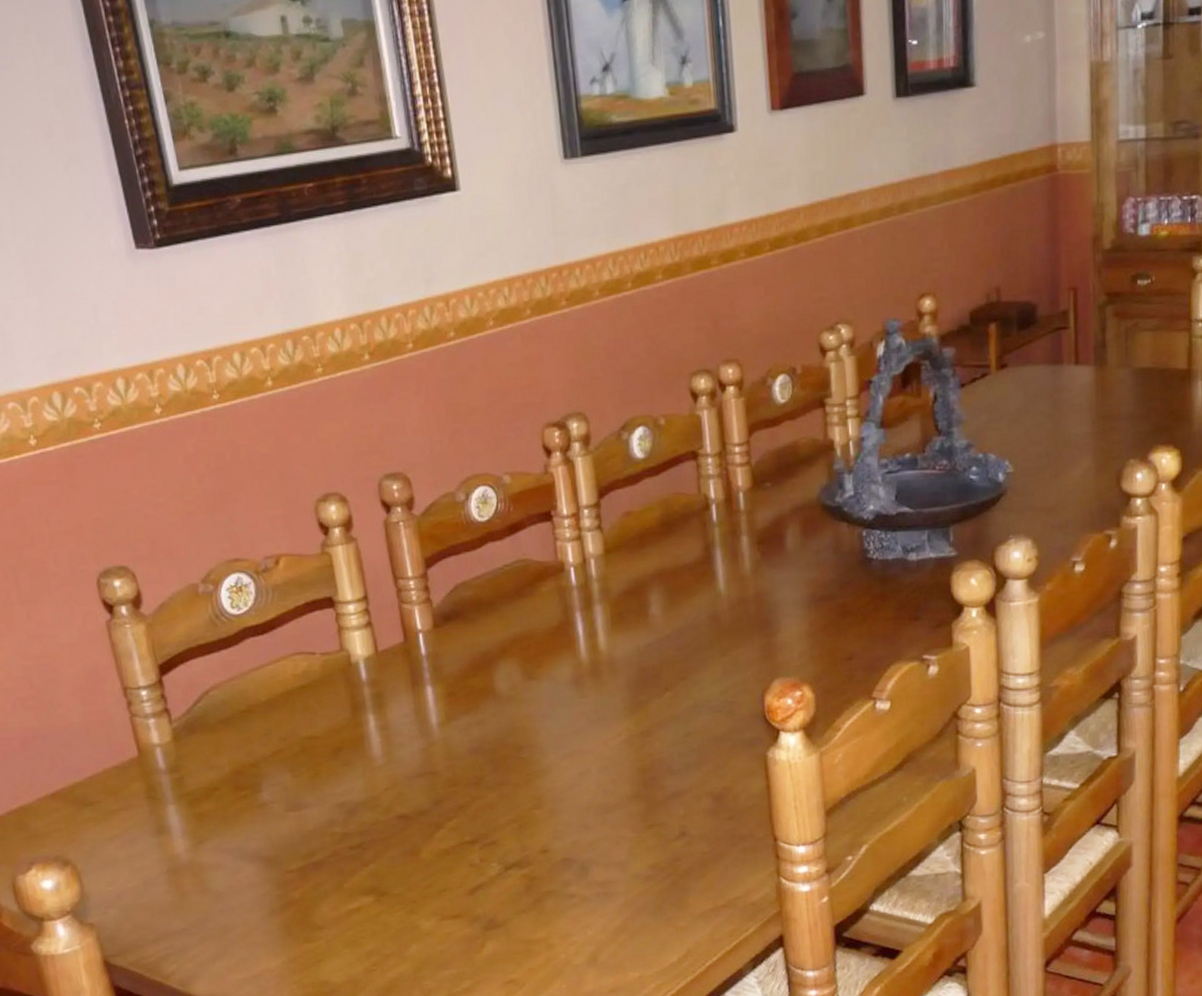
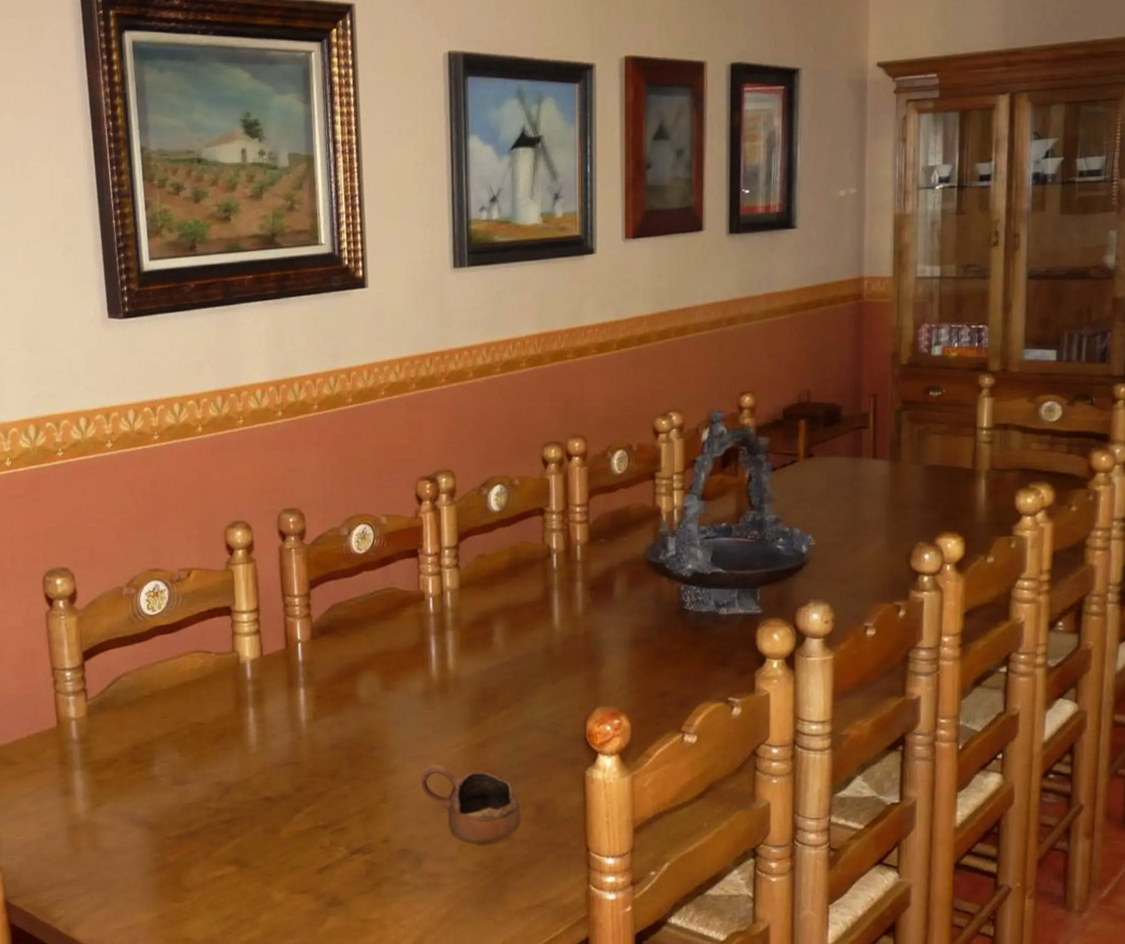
cup: none [579,760,698,845] -> present [421,765,521,844]

